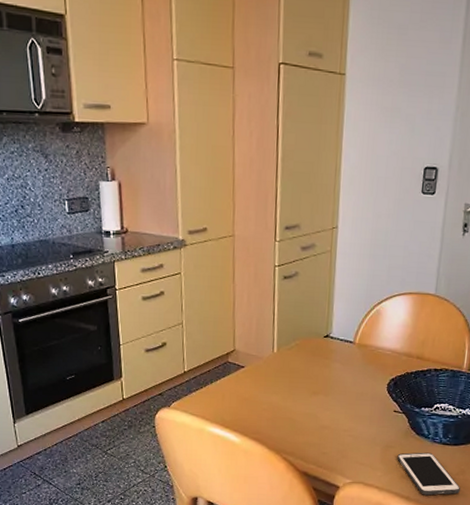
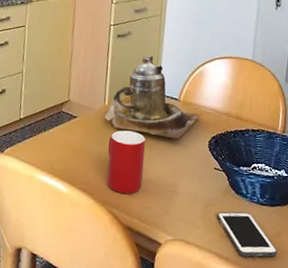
teapot: none [274,297,381,384] -> present [104,56,204,140]
cup: none [279,377,320,441] -> present [107,130,146,194]

